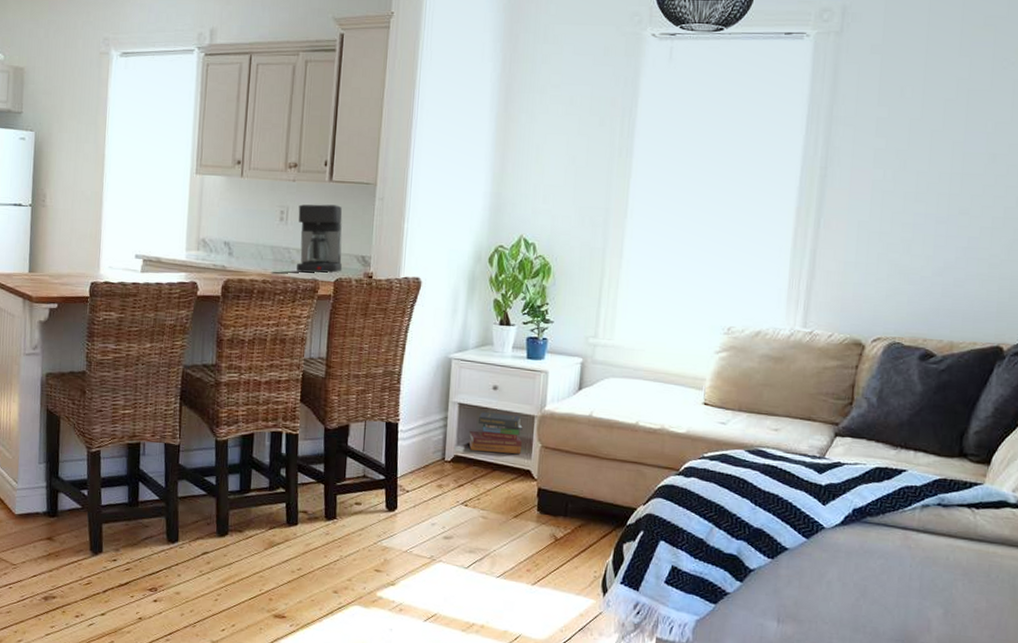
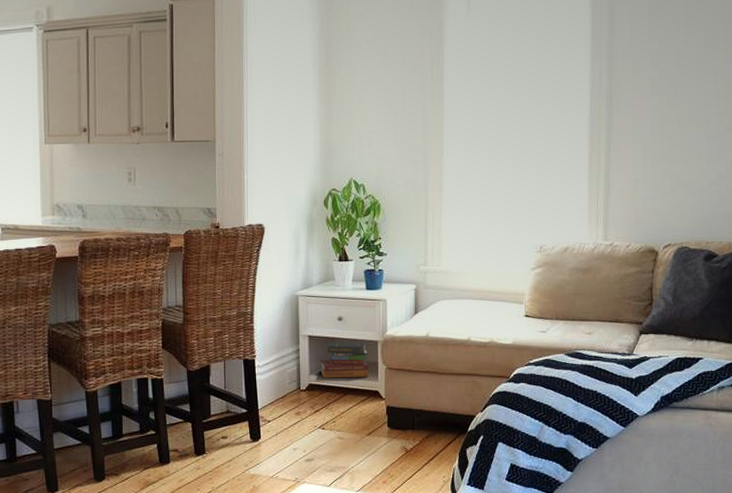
coffee maker: present [296,204,343,273] -> none [145,163,191,228]

